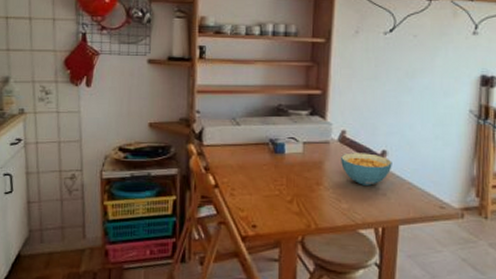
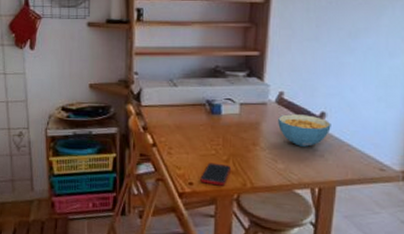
cell phone: none [264,203,295,228] -> present [200,162,231,186]

